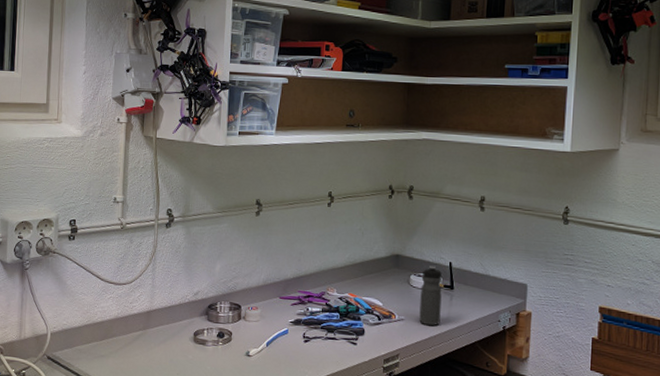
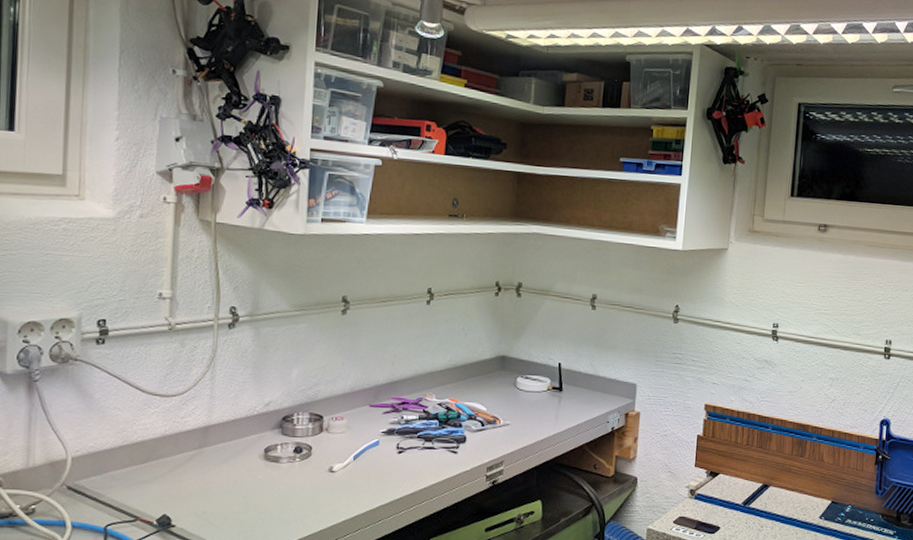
water bottle: present [419,265,442,326] -> none [525,367,551,429]

